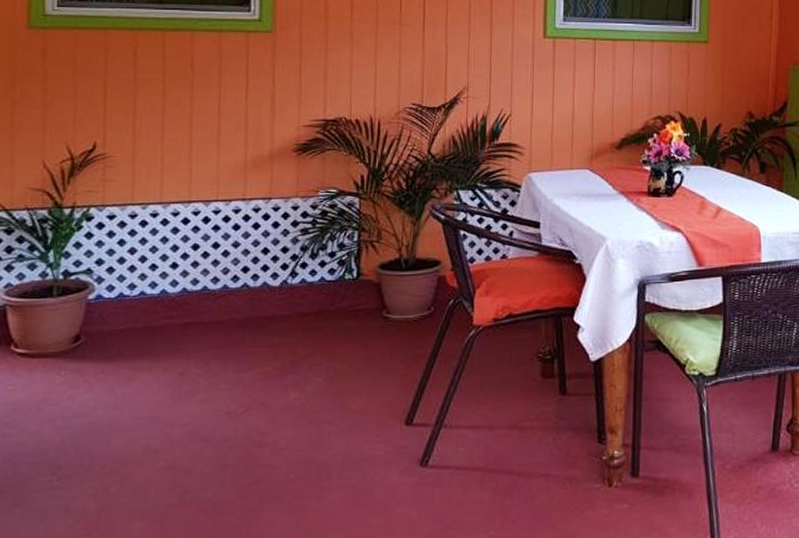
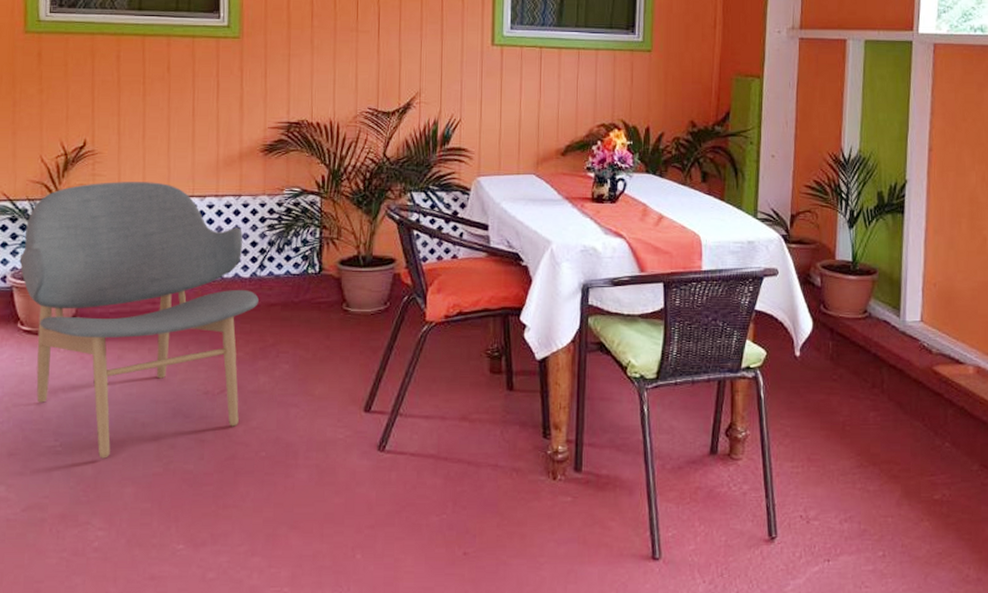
lounge chair: none [15,186,289,492] -> present [19,182,259,459]

